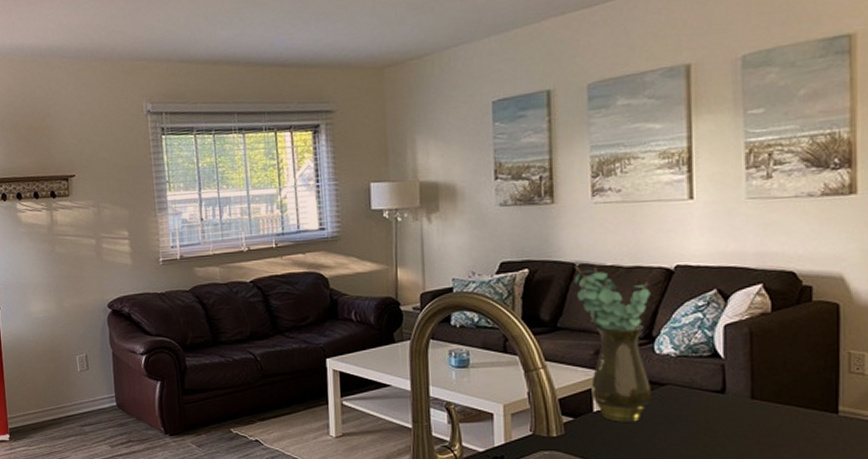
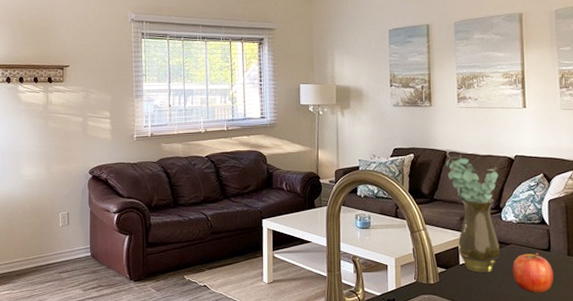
fruit: none [669,395,730,448] -> present [512,252,554,293]

